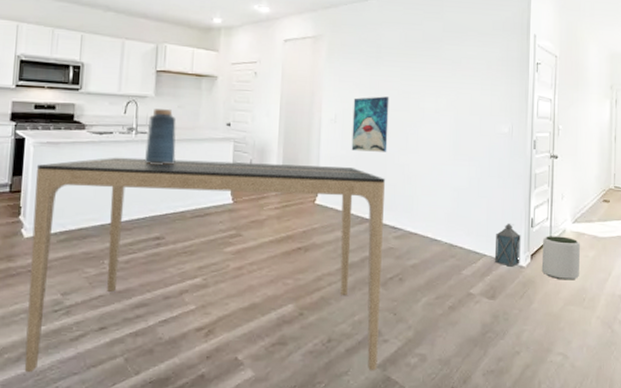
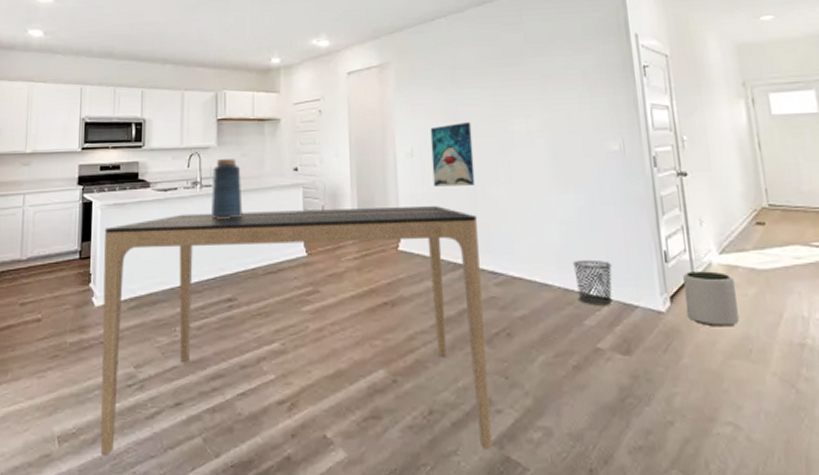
waste bin: none [459,221,490,258] -> present [572,259,613,304]
lantern: present [494,223,521,267] -> none [621,258,658,313]

